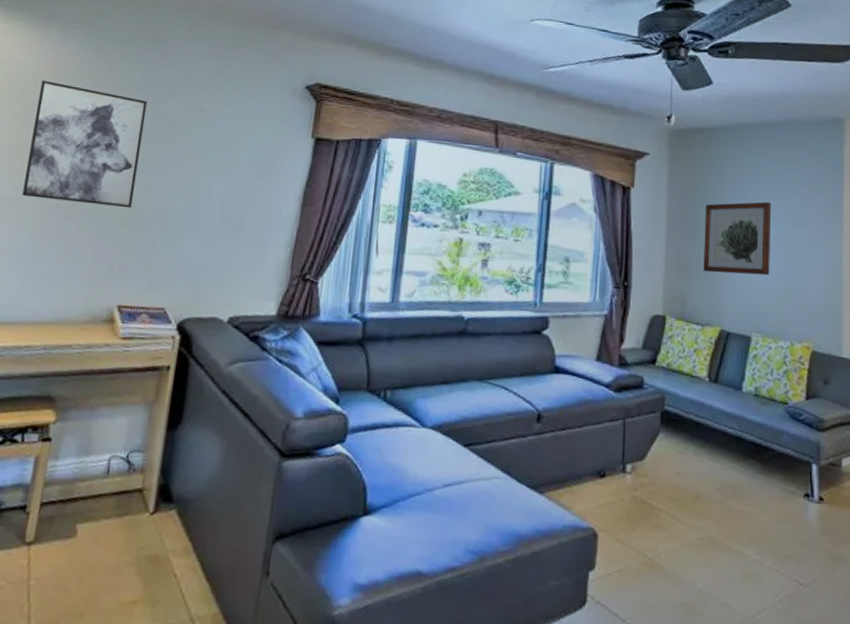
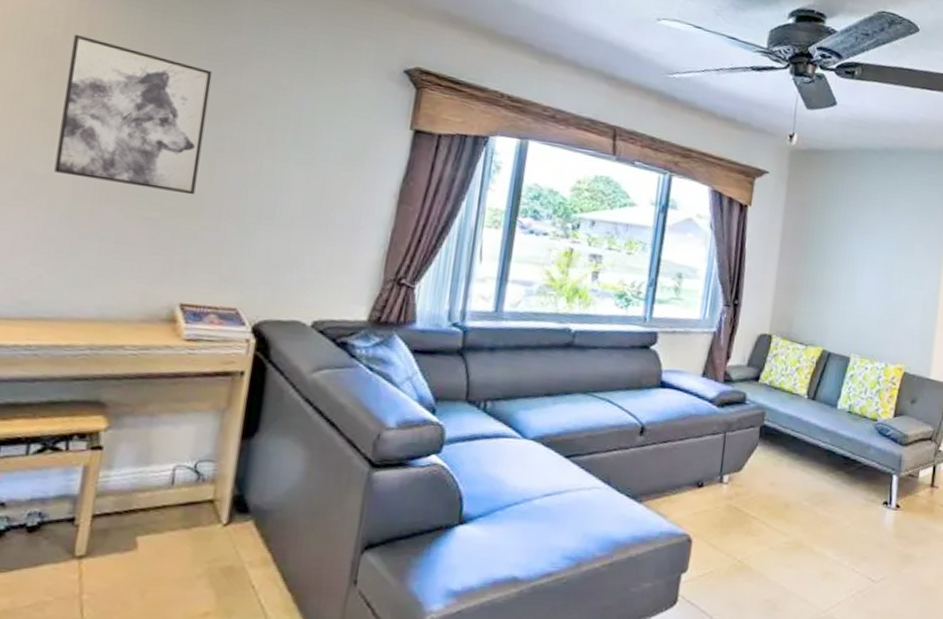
wall art: present [703,202,772,276] -> none [811,226,882,300]

